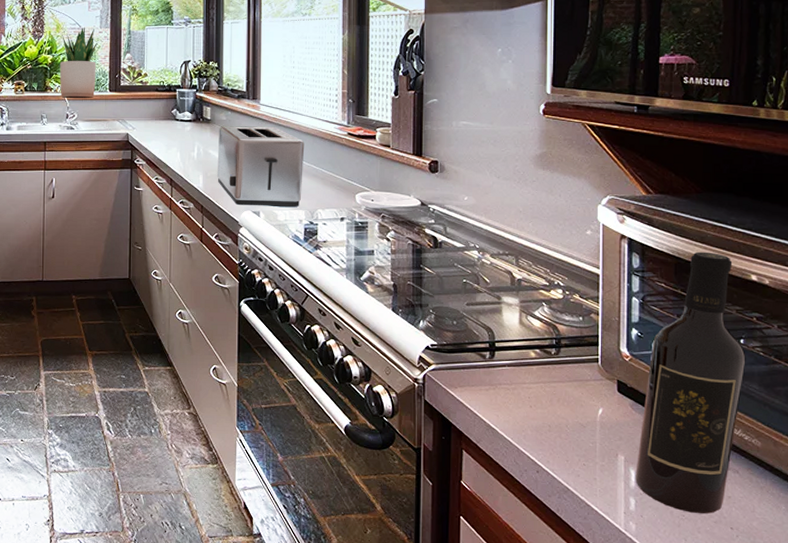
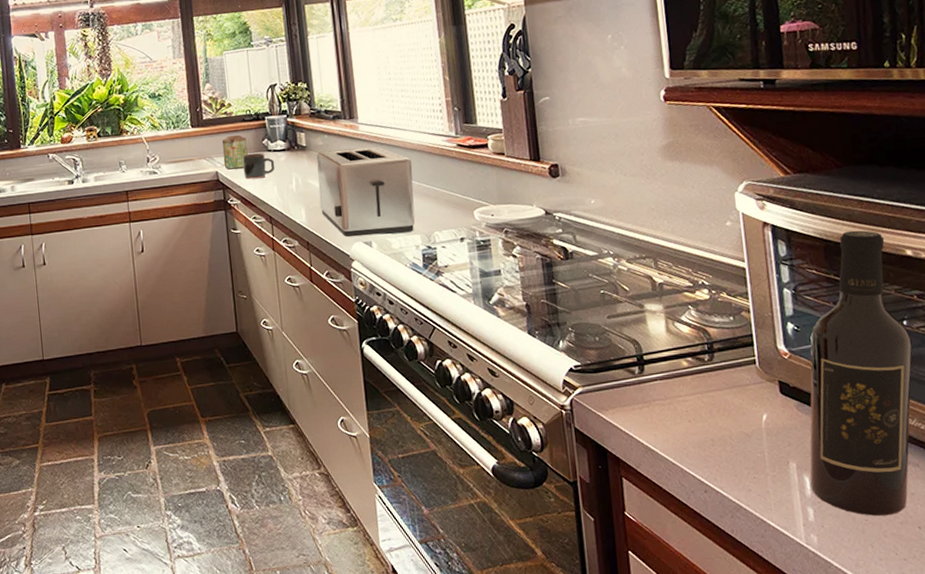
planter: present [60,28,97,99] -> none [132,60,176,141]
canister: none [134,102,157,133] -> present [221,134,248,170]
mug: none [151,120,181,144] -> present [242,153,275,180]

